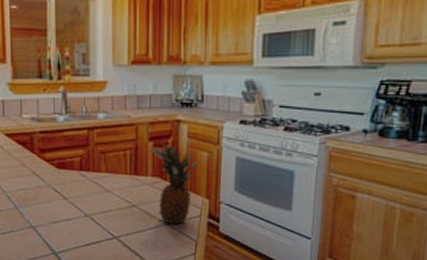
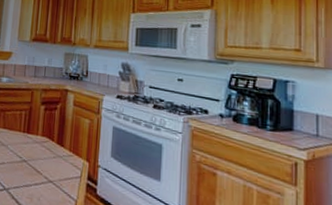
fruit: present [150,143,199,225] -> none [42,108,82,183]

